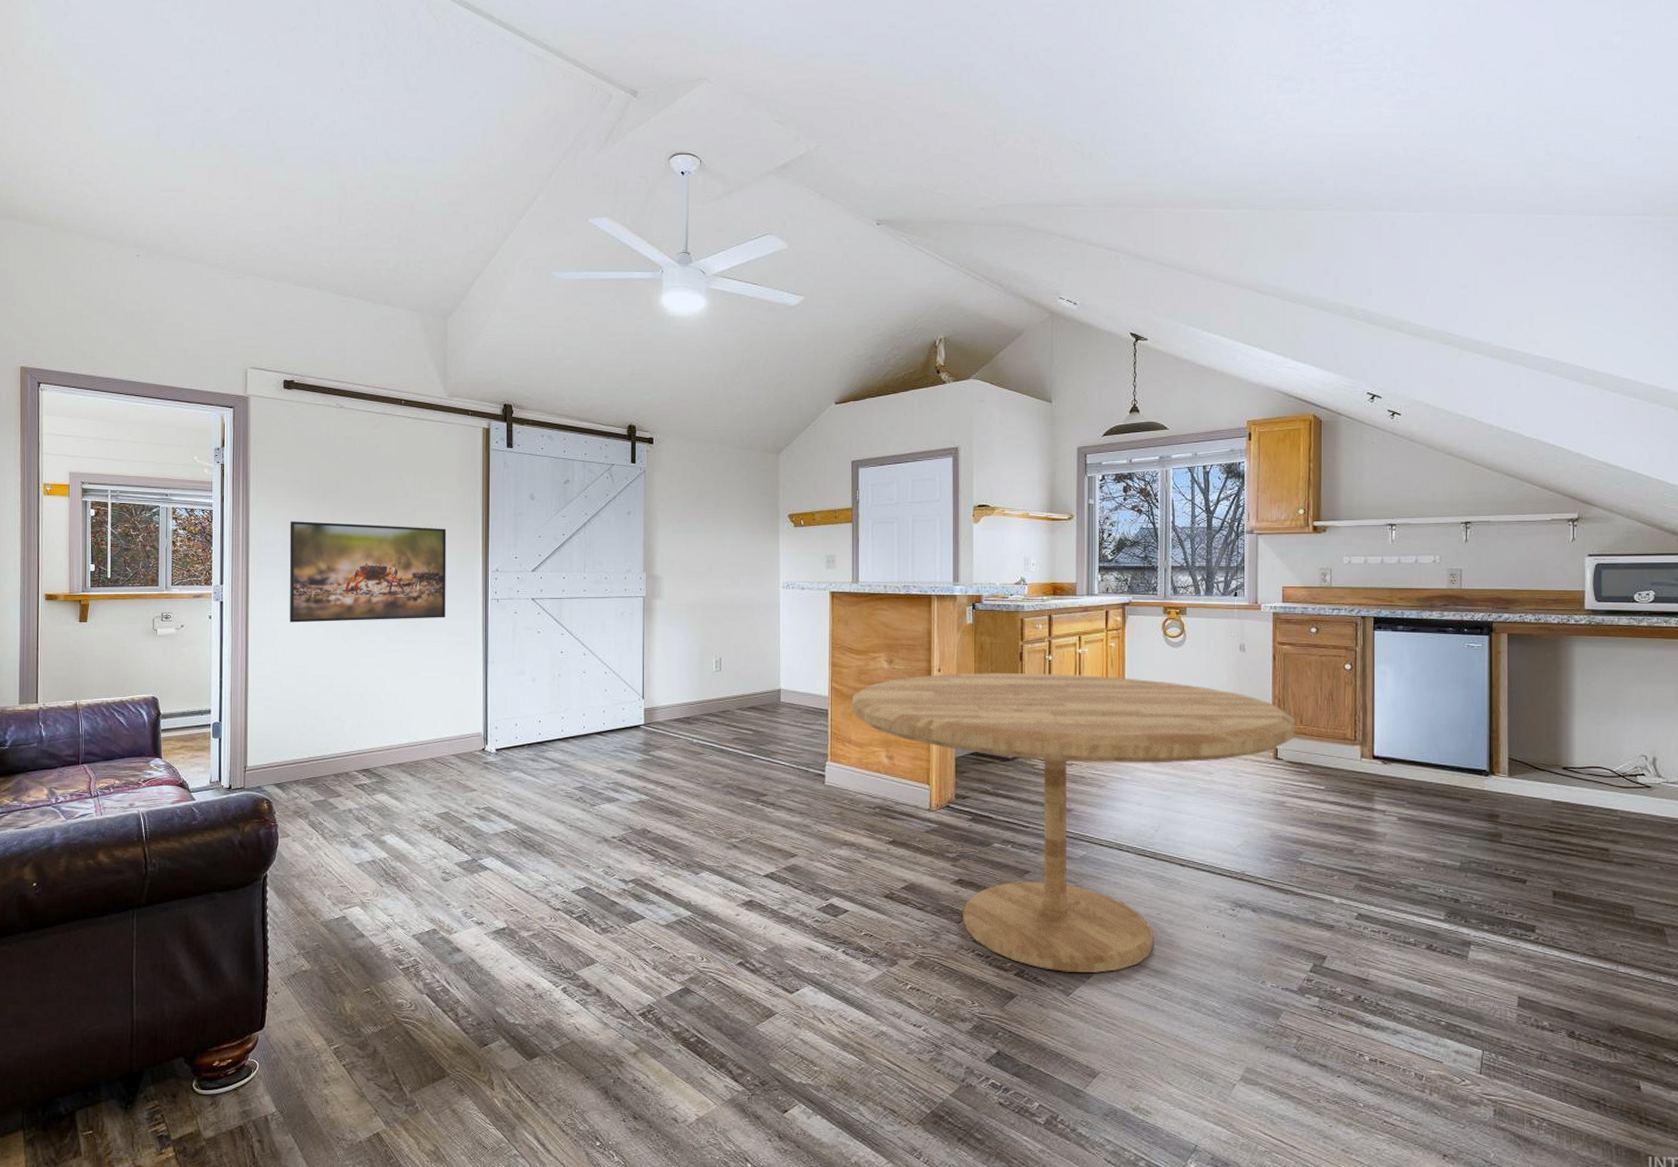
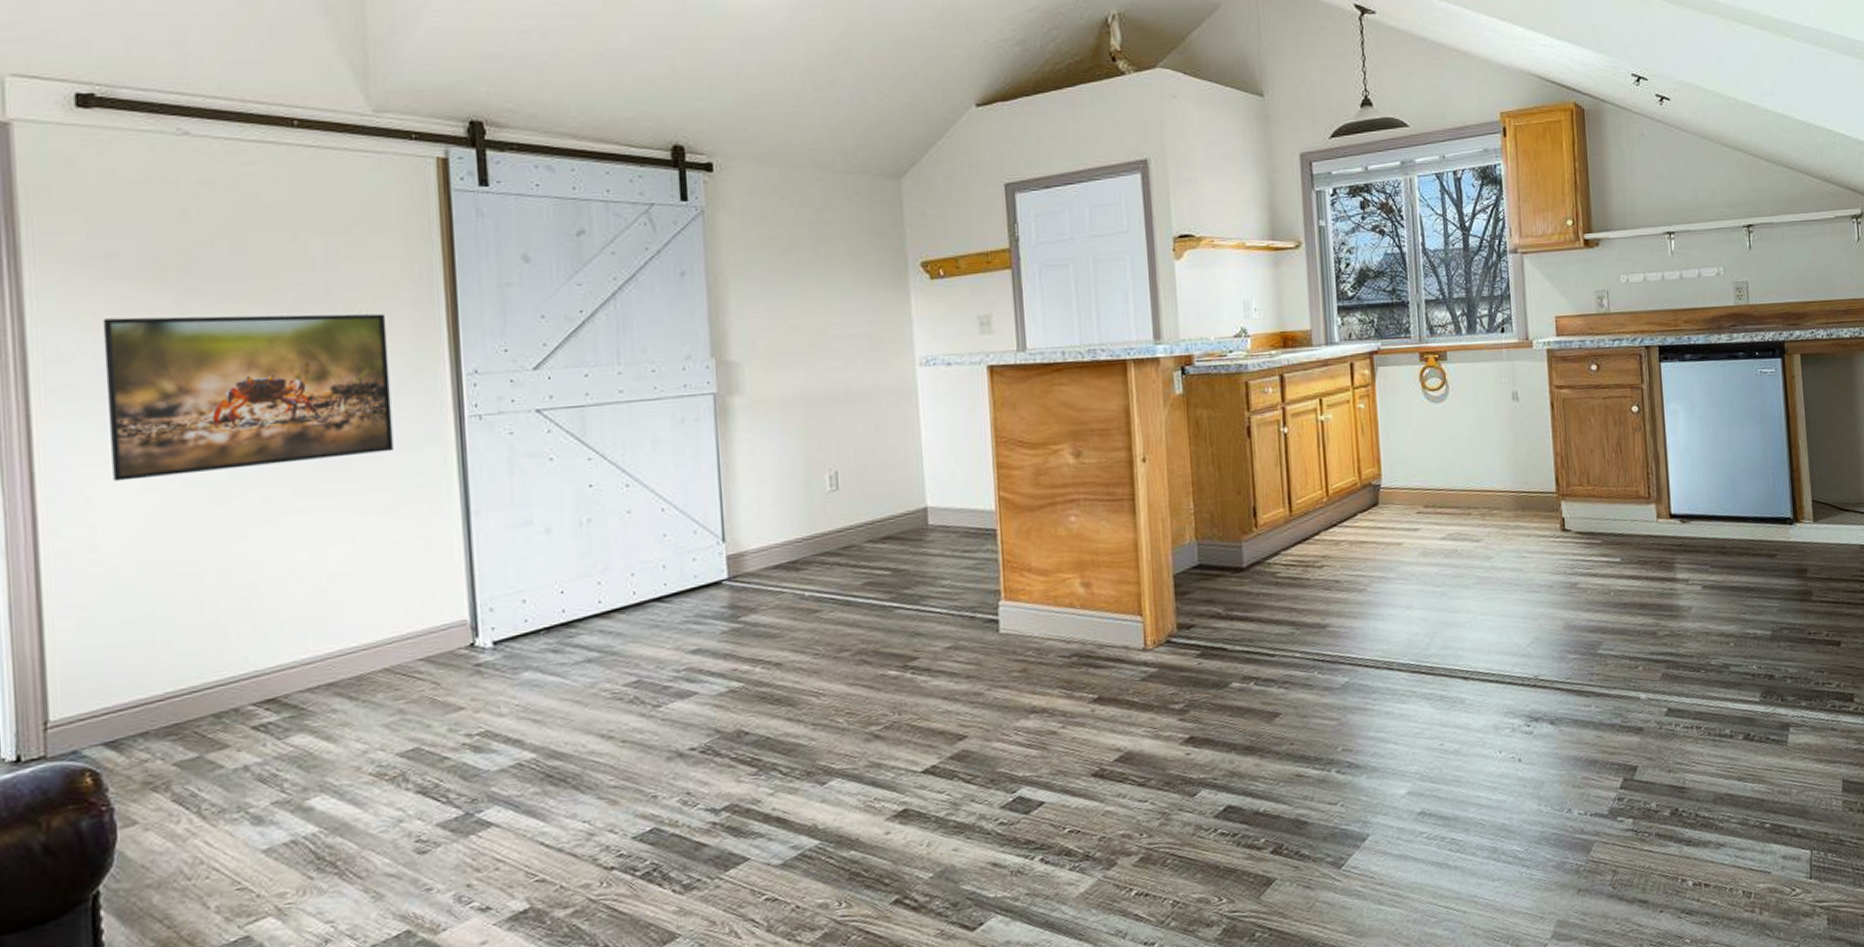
dining table: present [851,673,1296,973] -> none [1028,446,1583,839]

